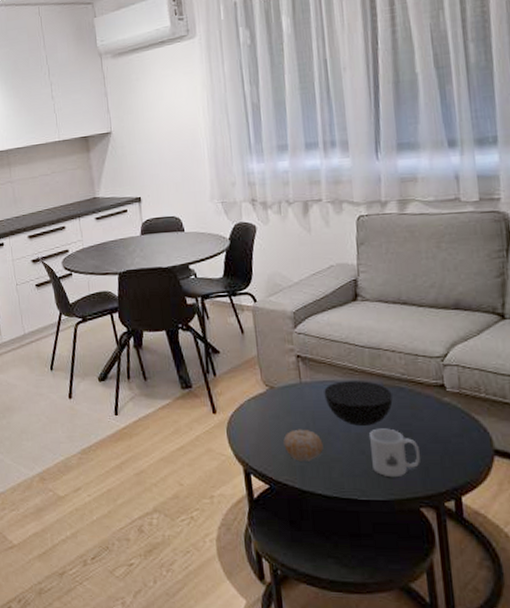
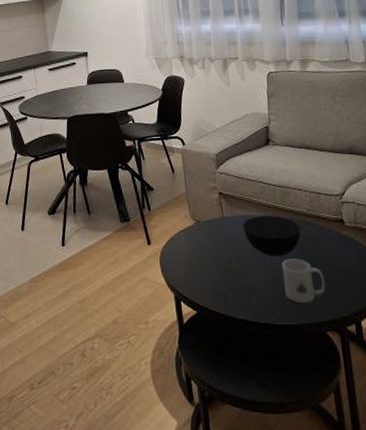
fruit: present [283,429,324,462] -> none [209,259,243,289]

